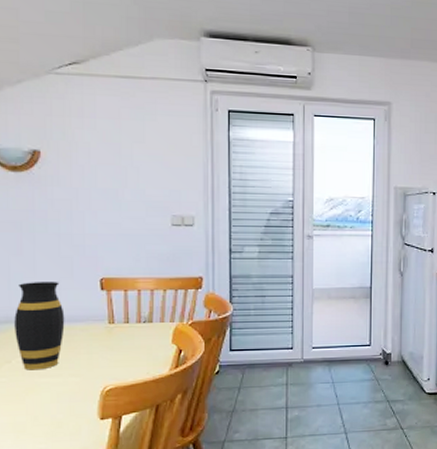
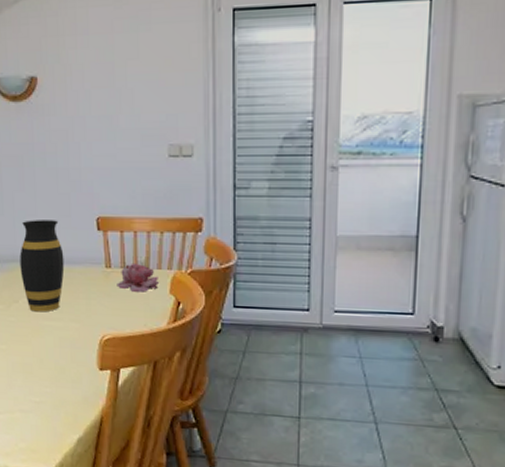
flower: none [120,318,163,345] -> present [117,262,160,294]

